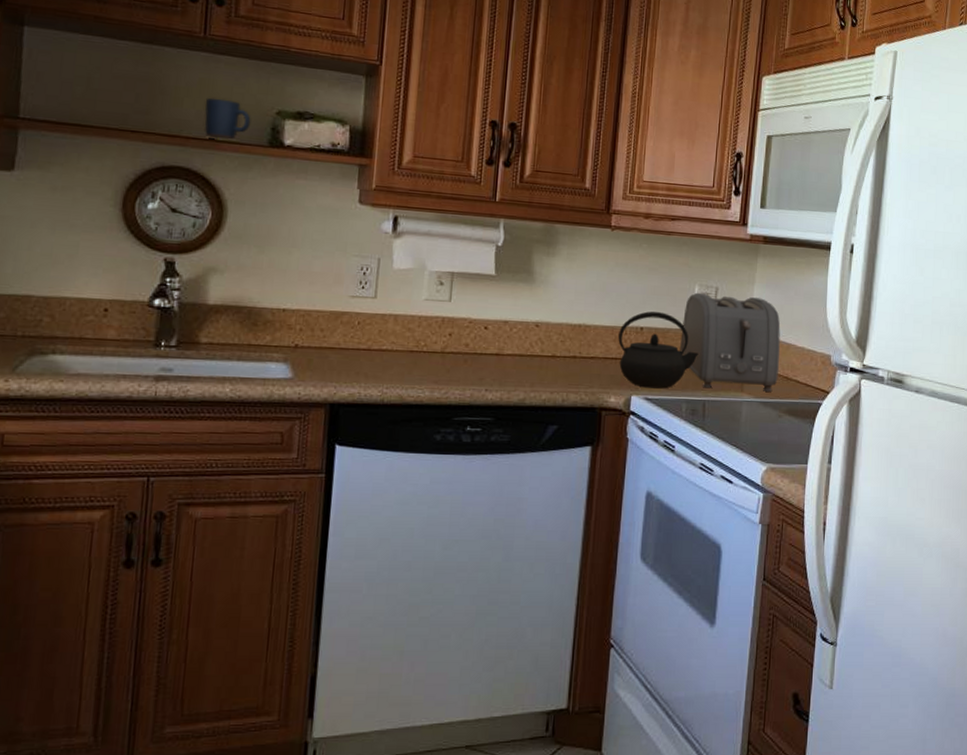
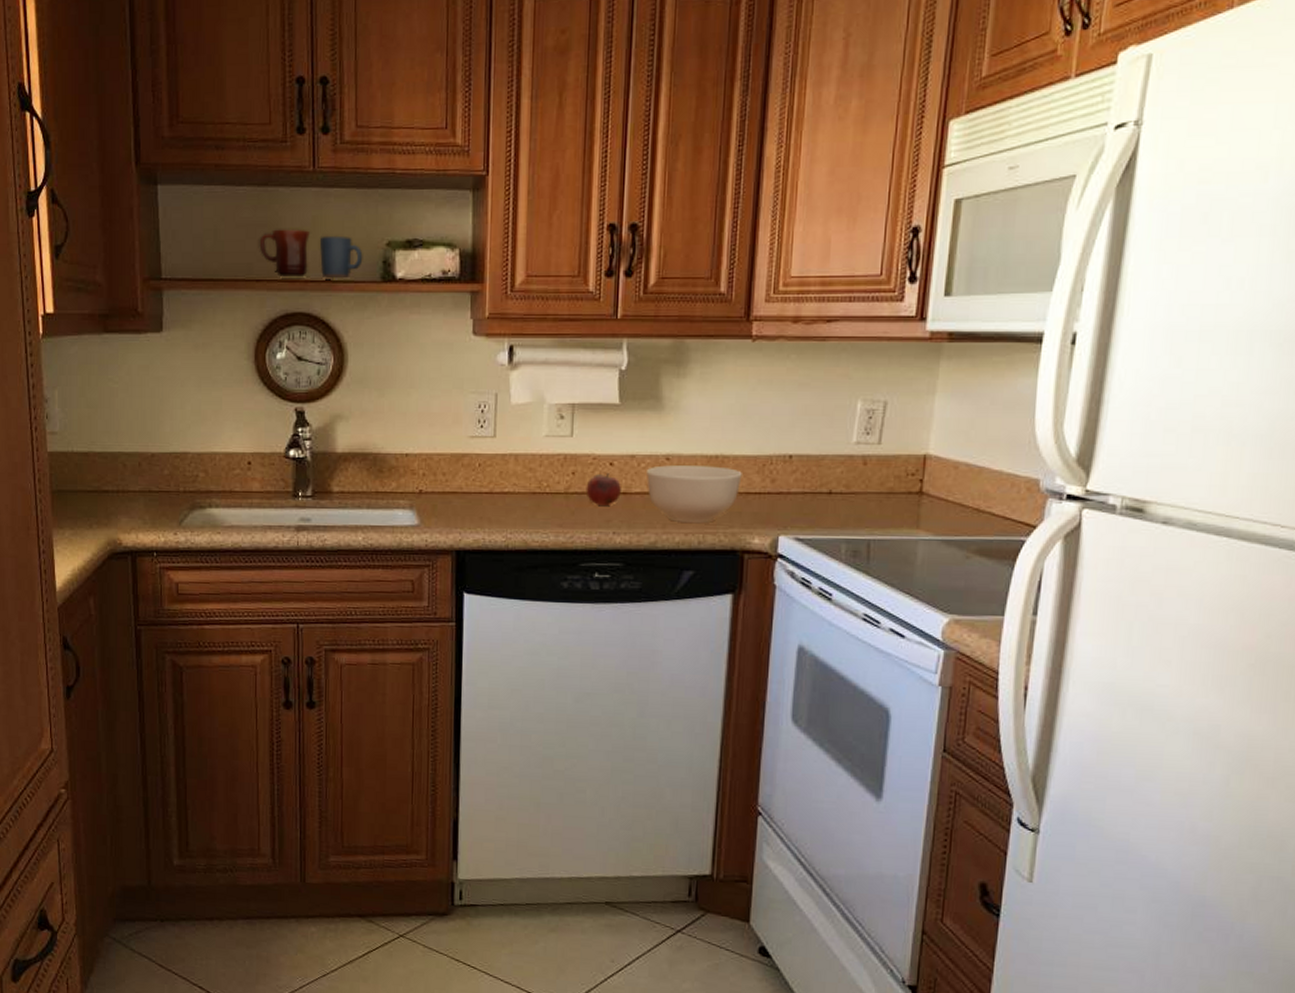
mug: none [138,85,195,134] -> present [259,229,310,278]
fruit: none [461,336,494,366] -> present [586,473,621,507]
bowl: none [517,331,601,384] -> present [646,465,742,524]
kettle: present [618,311,699,389] -> none [762,436,862,527]
toaster: present [680,292,781,392] -> none [838,409,970,527]

